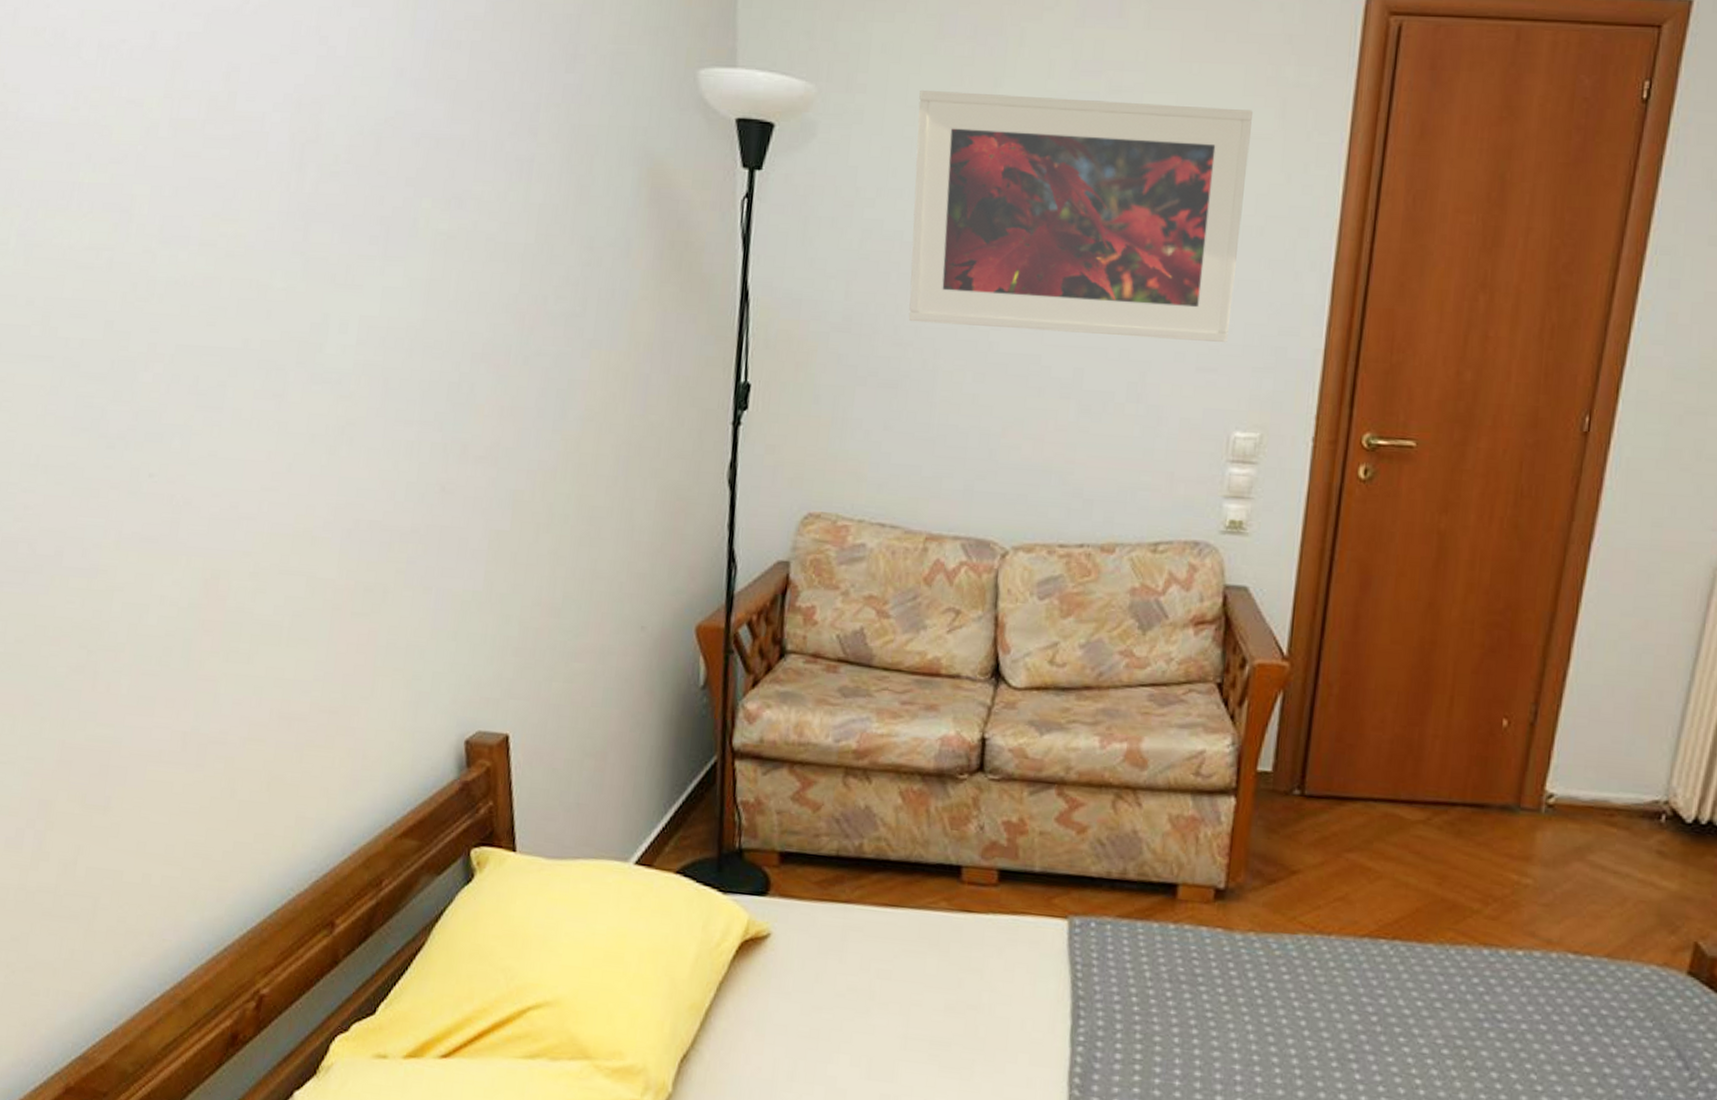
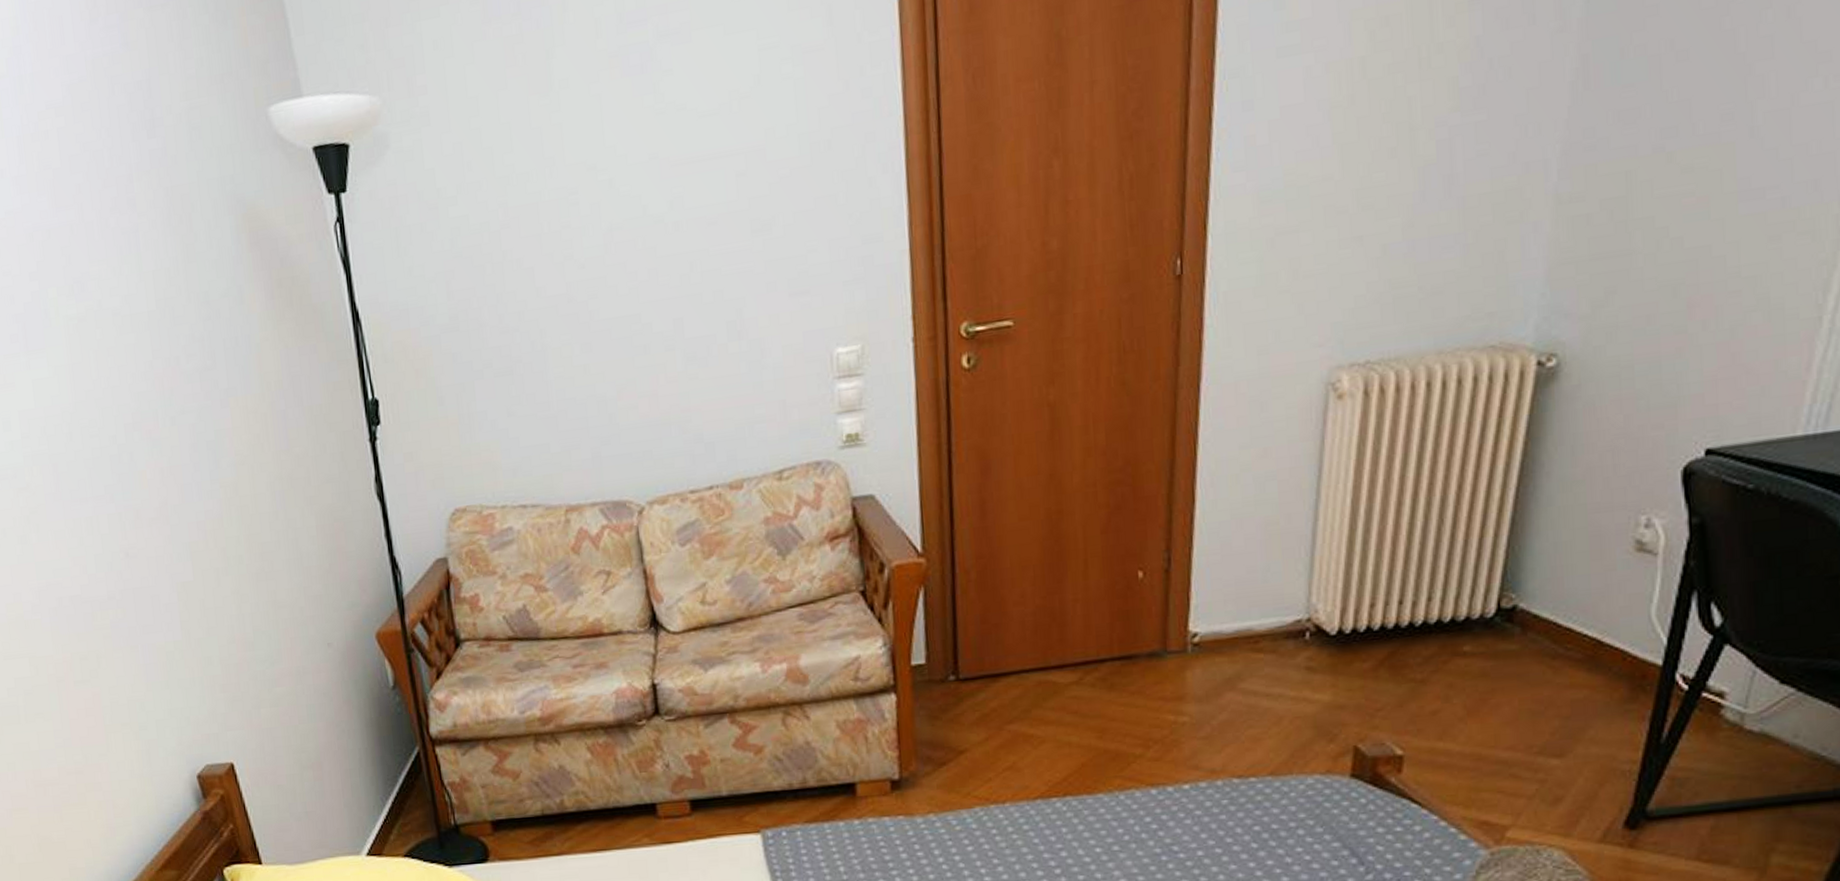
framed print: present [908,91,1253,342] -> none [478,24,815,308]

